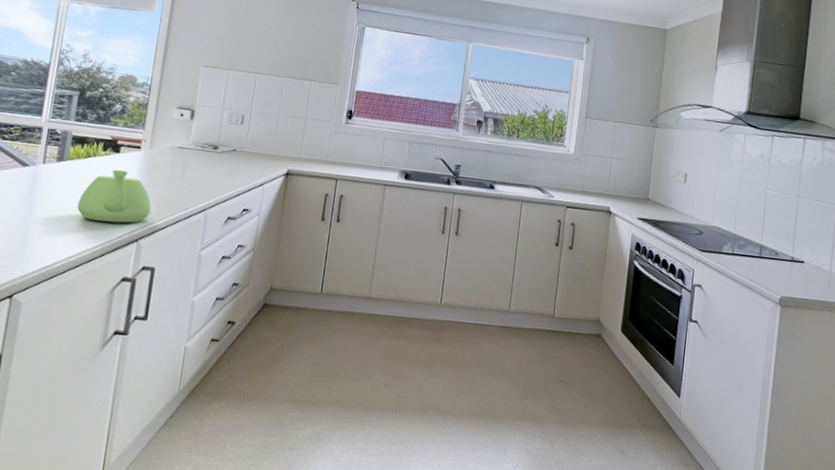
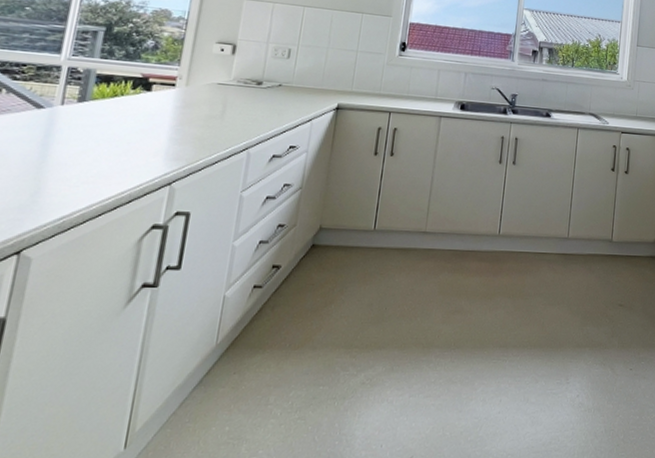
teapot: present [77,169,152,223] -> none [100,108,187,166]

